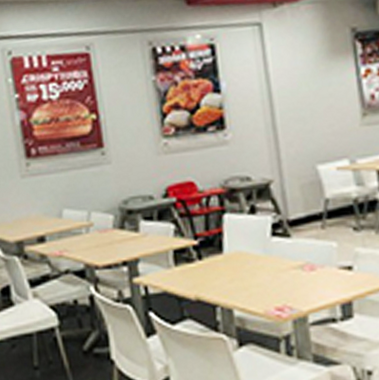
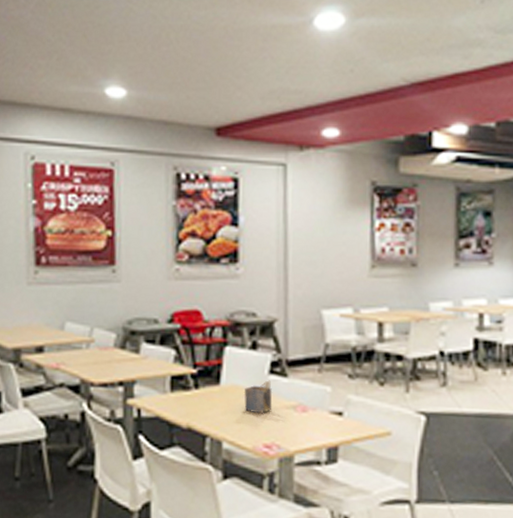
napkin holder: none [248,242,280,278] -> present [243,380,273,414]

